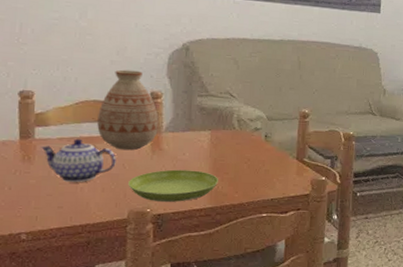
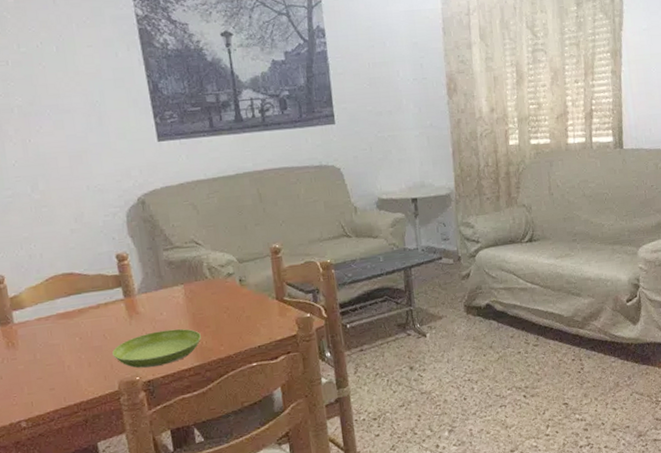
teapot: present [41,138,116,182] -> none [22,315,97,362]
vase: present [97,69,159,151] -> none [69,235,131,321]

